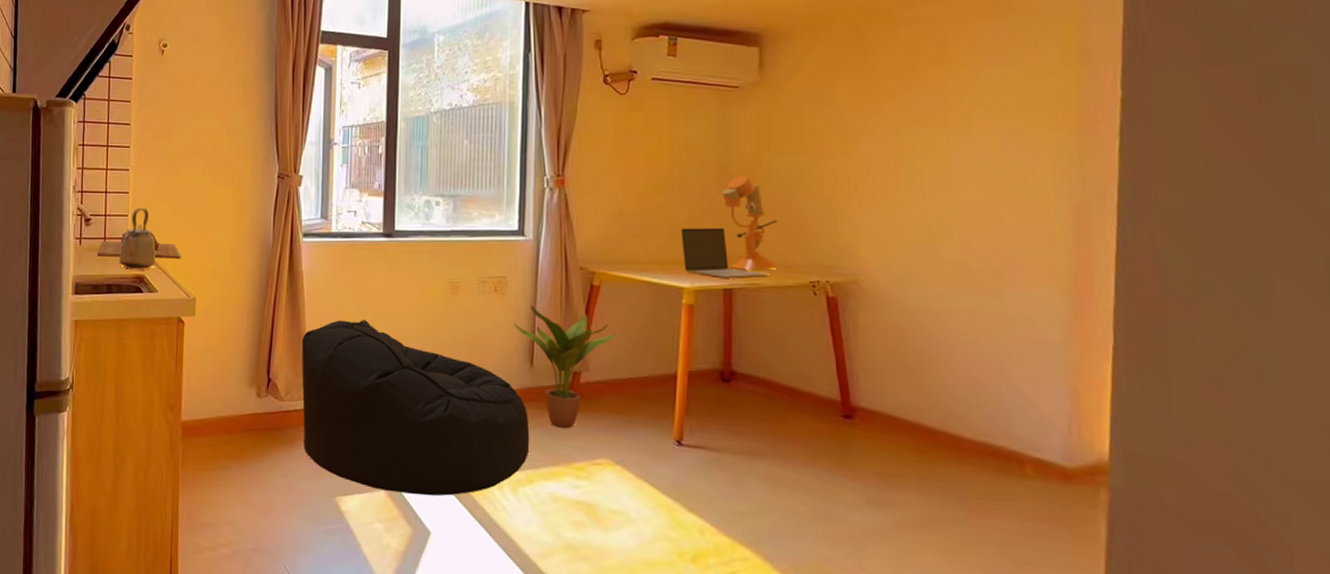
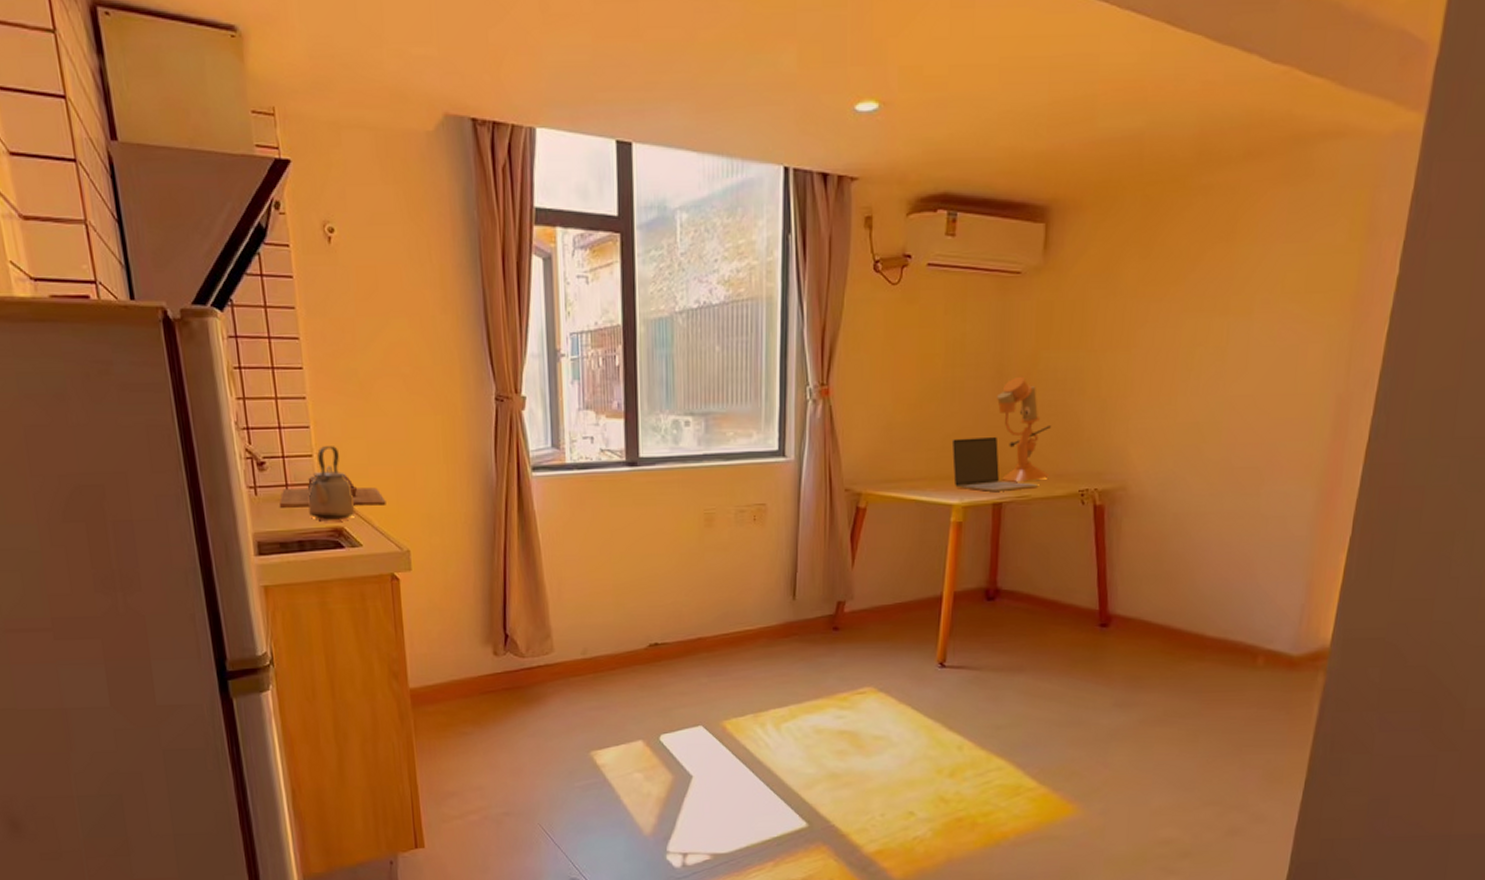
bean bag chair: present [301,320,530,496] -> none [539,562,793,741]
potted plant: present [514,305,616,429] -> none [775,534,882,661]

